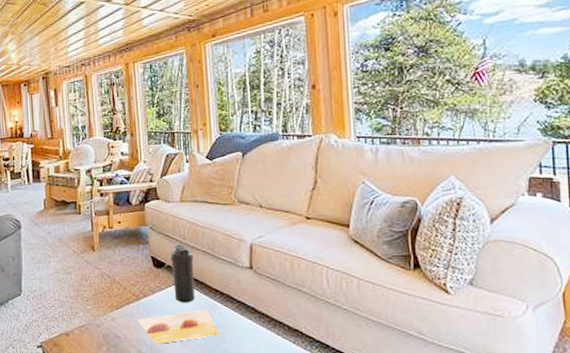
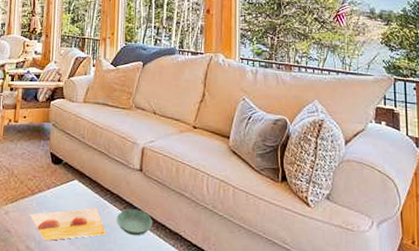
water bottle: present [170,244,195,303] -> none [68,143,90,201]
saucer: none [229,308,270,335] -> present [116,209,153,236]

